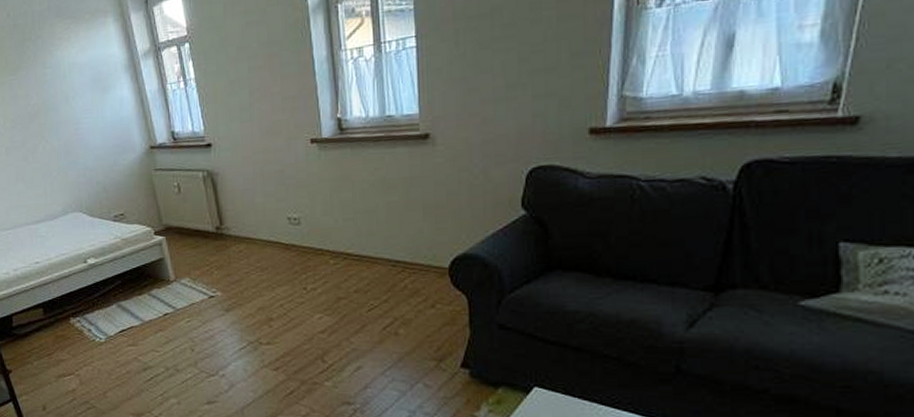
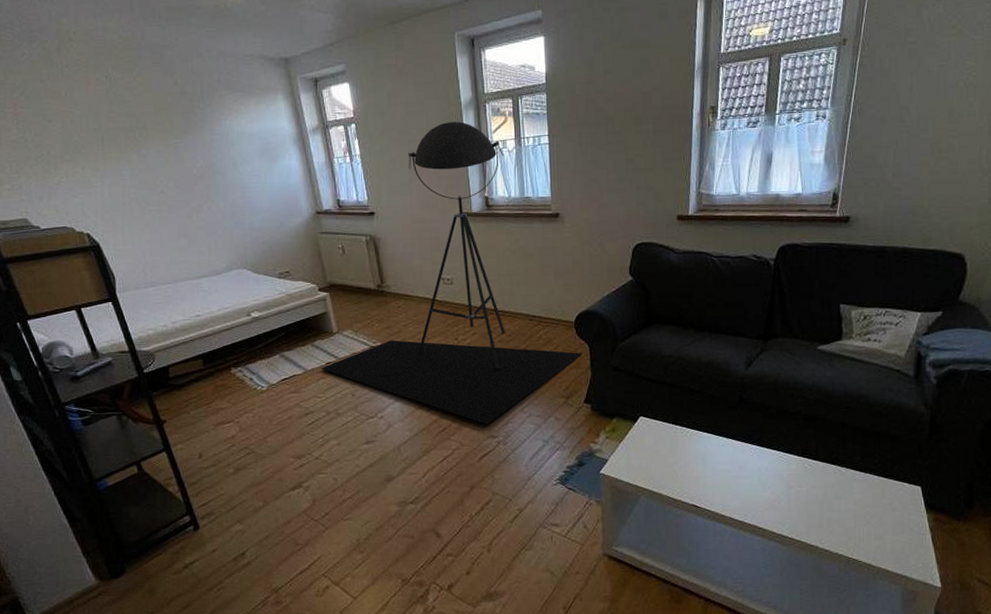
floor lamp: none [159,29,460,389] -> present [321,122,584,425]

